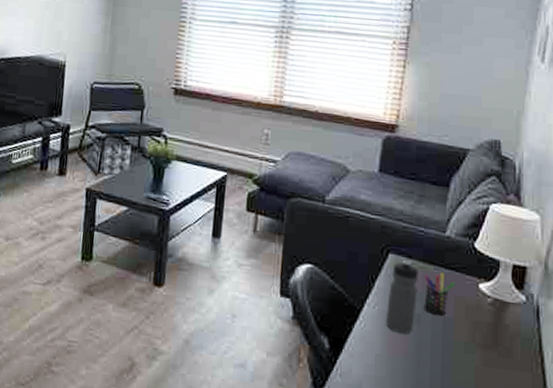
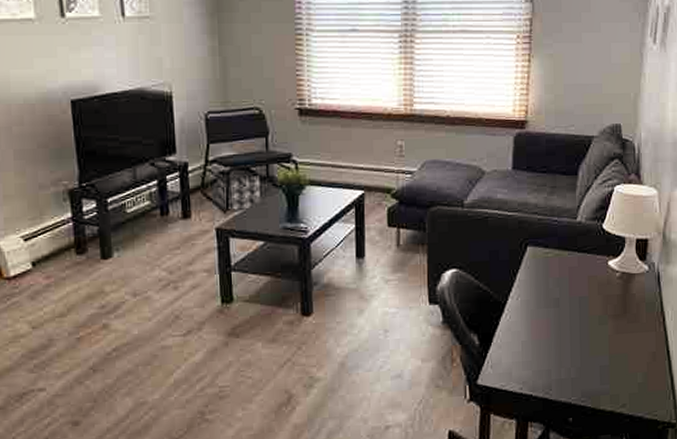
water bottle: present [386,260,418,334] -> none [529,250,555,319]
pen holder: present [424,272,456,316] -> none [561,256,589,297]

